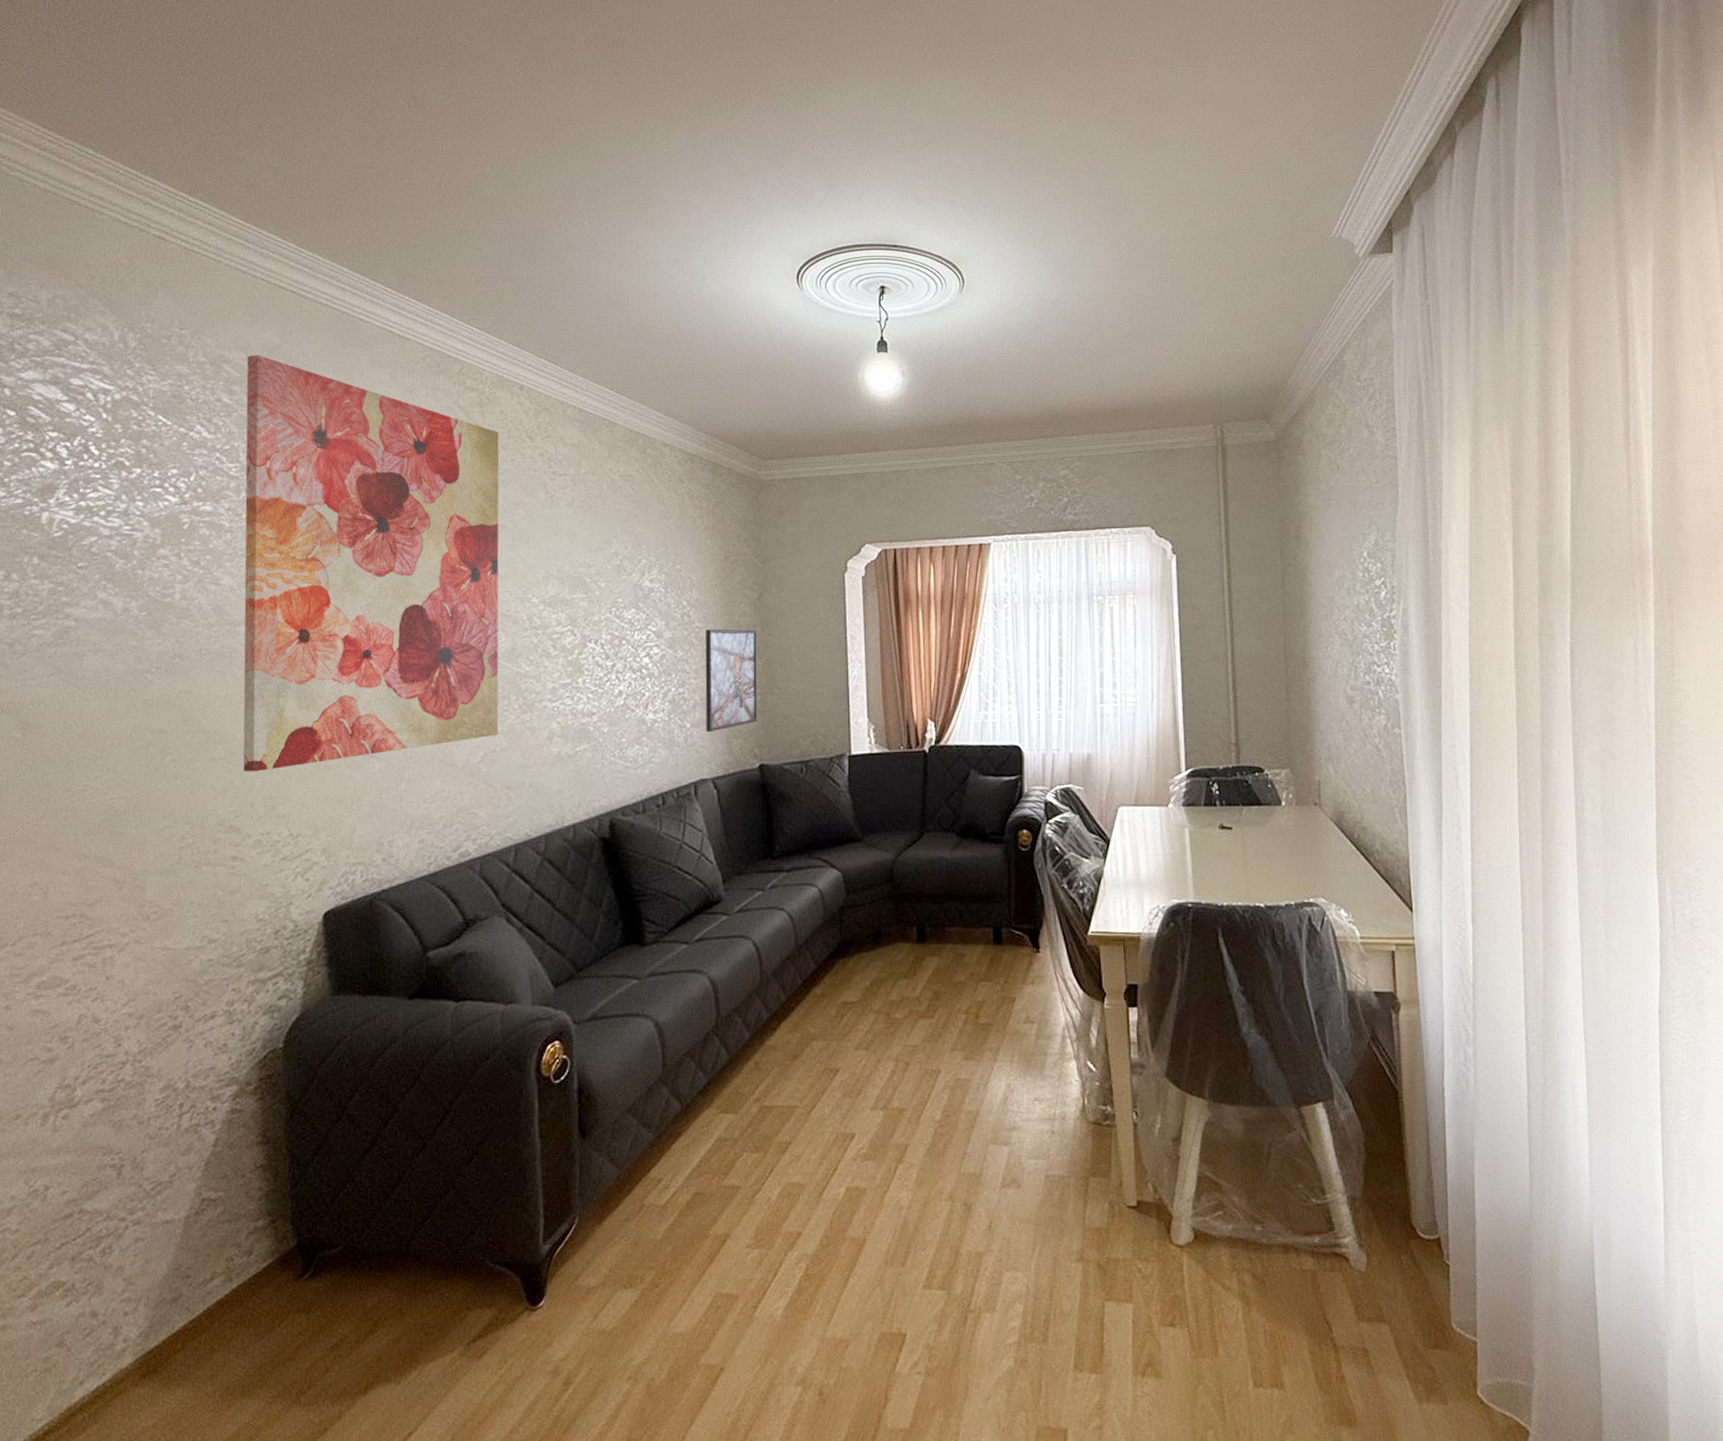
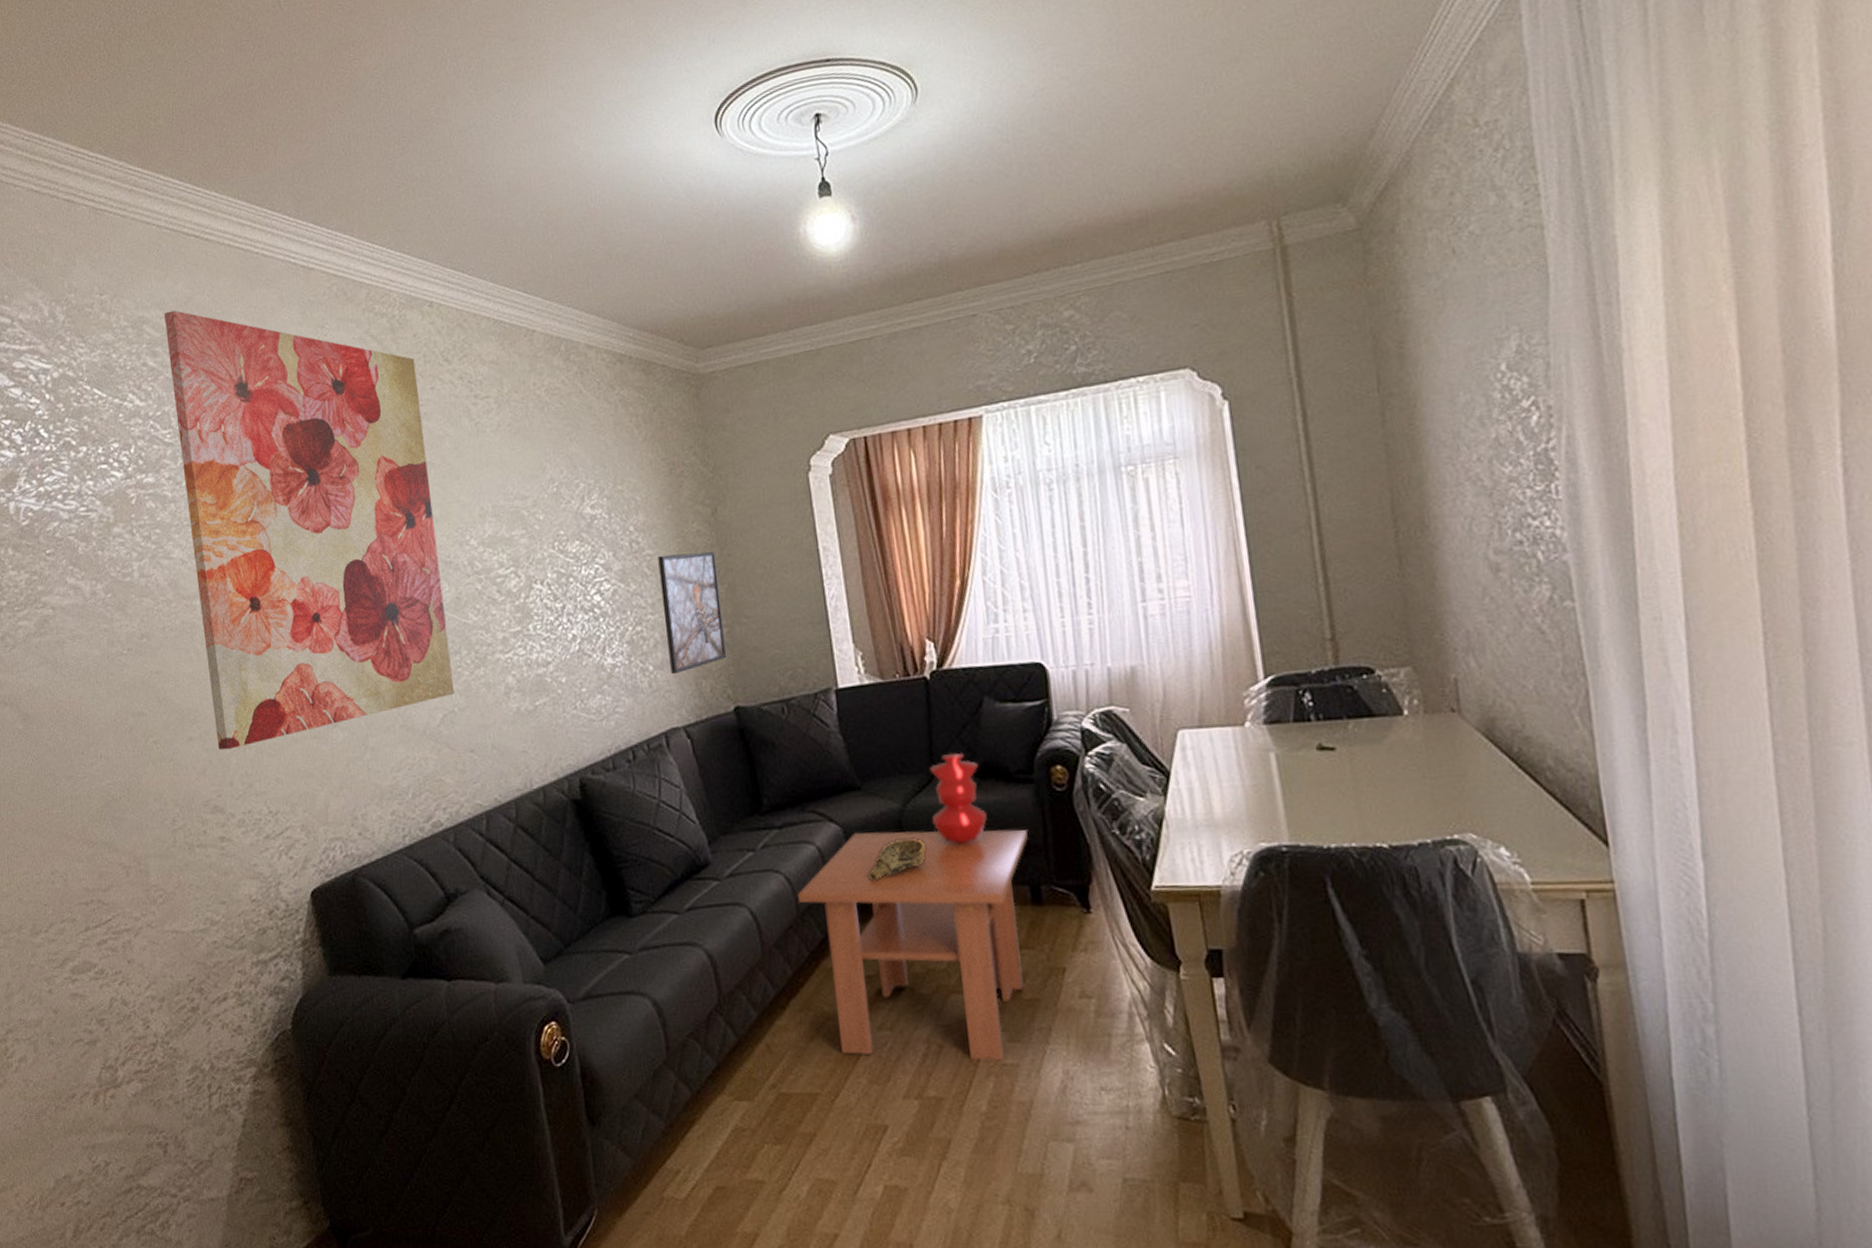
coffee table: none [796,878,995,1076] -> present [797,829,1028,1060]
decorative bowl: none [860,884,912,920] -> present [867,838,927,881]
vase: none [918,814,964,890] -> present [929,752,987,843]

